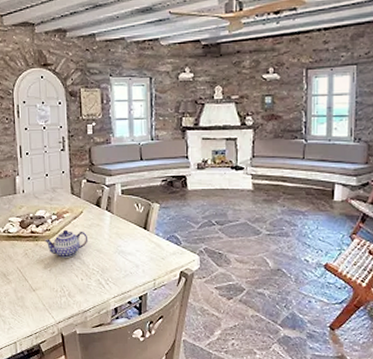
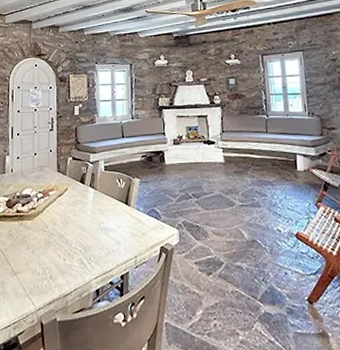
teapot: present [44,229,88,258] -> none [29,207,72,237]

